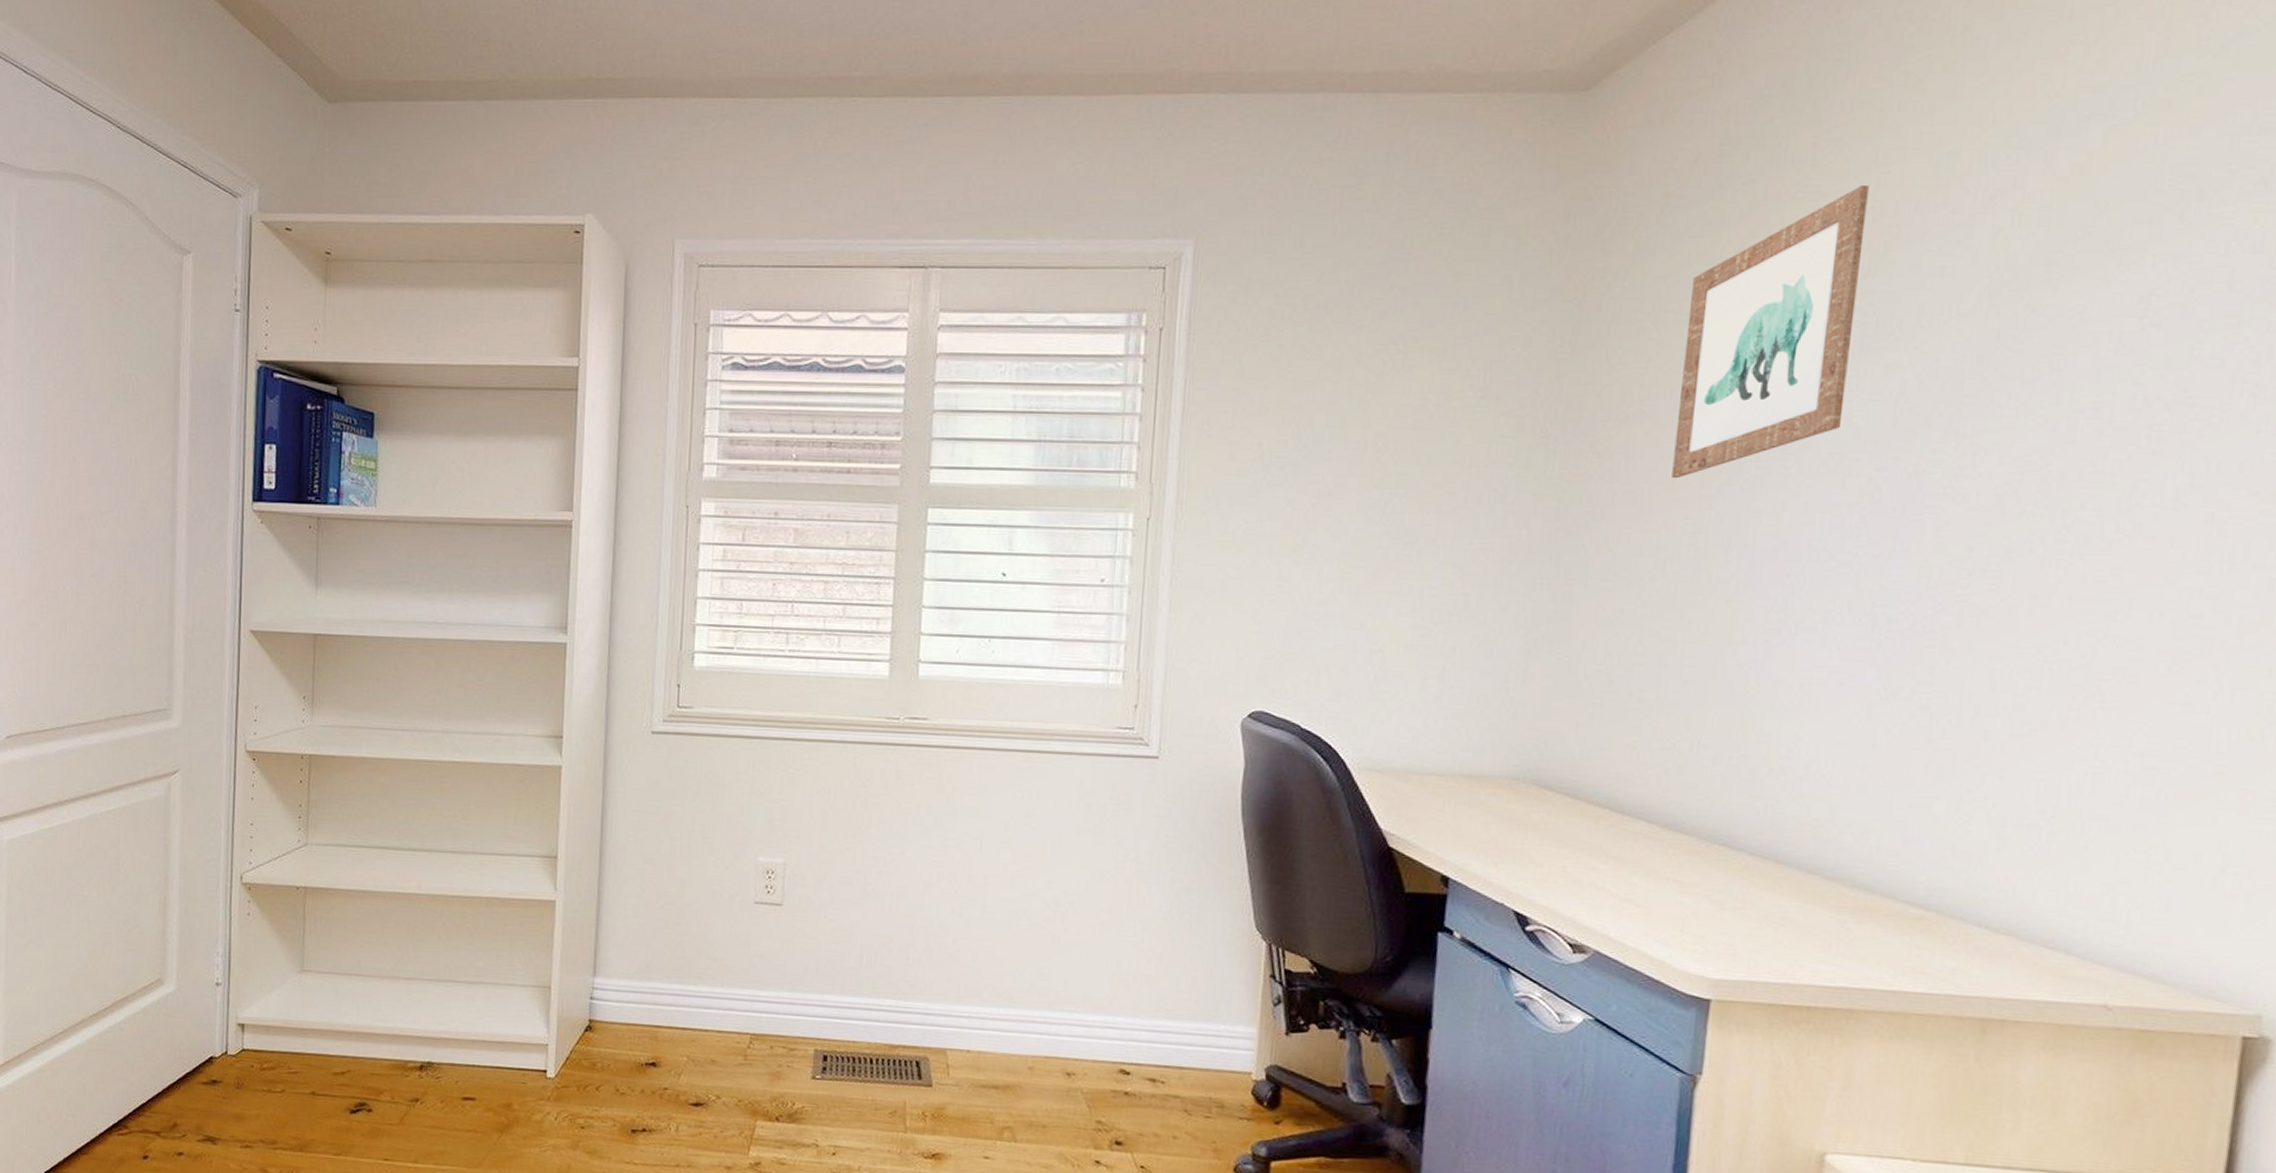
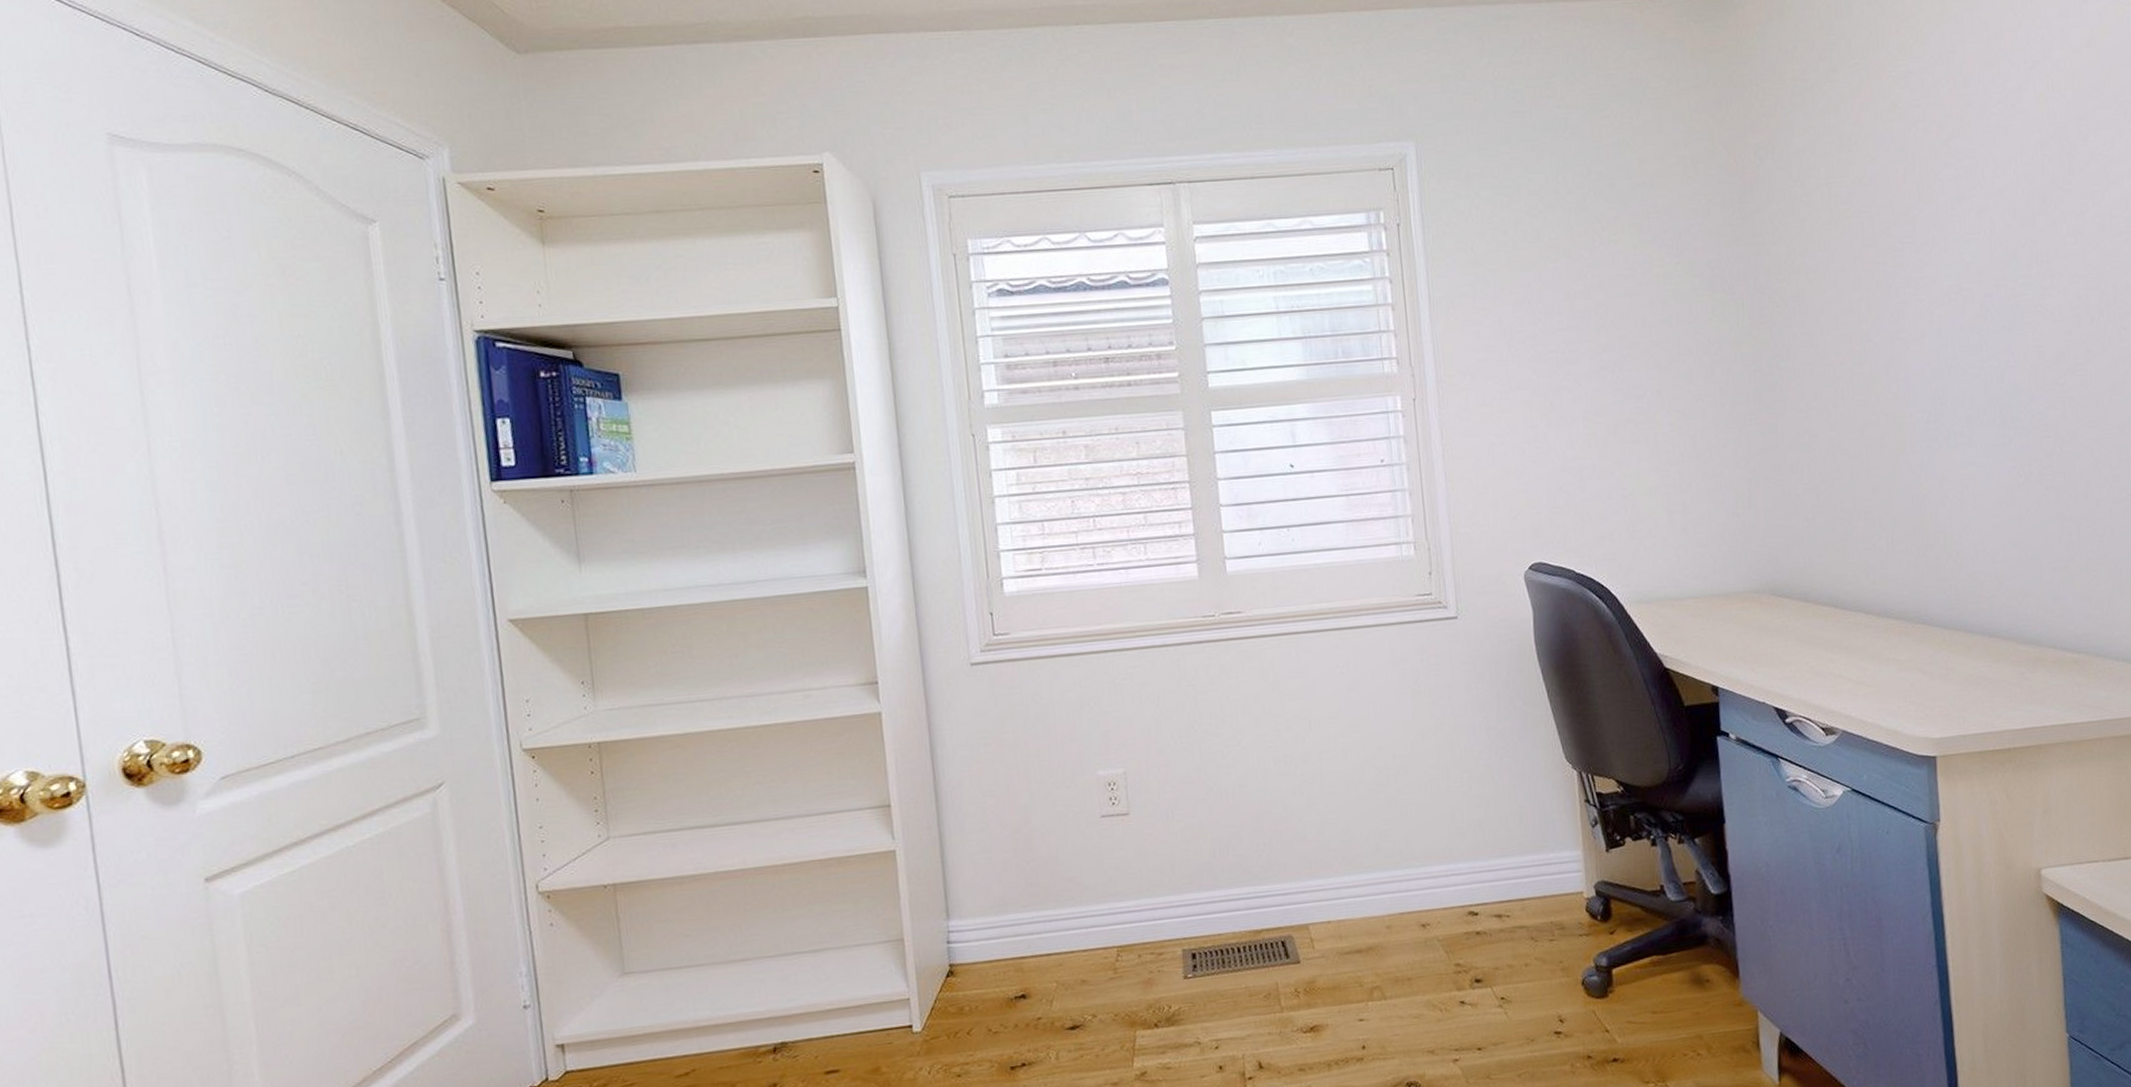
wall art: present [1672,186,1869,479] -> none [1825,63,1954,319]

